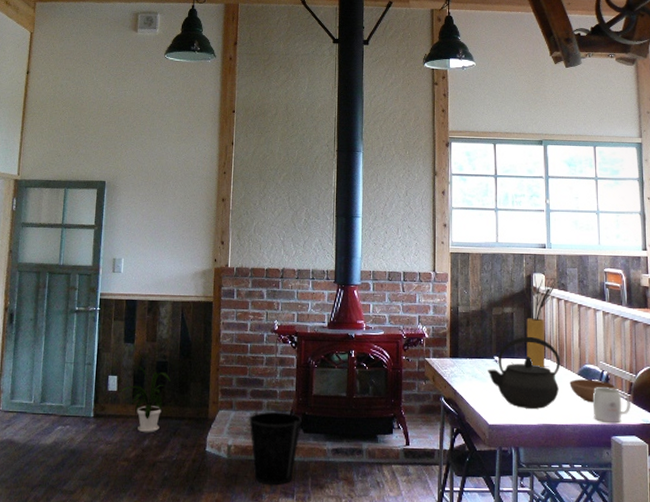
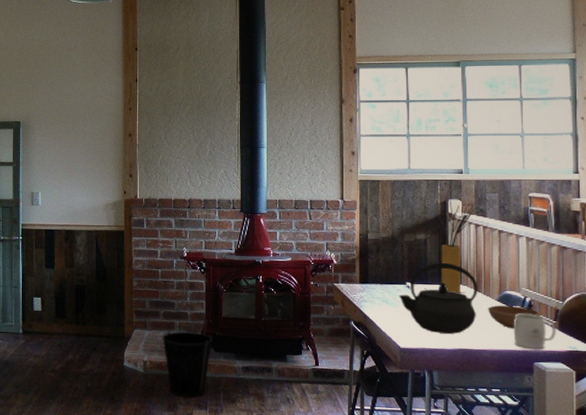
house plant: present [120,364,172,433] -> none [44,287,90,349]

